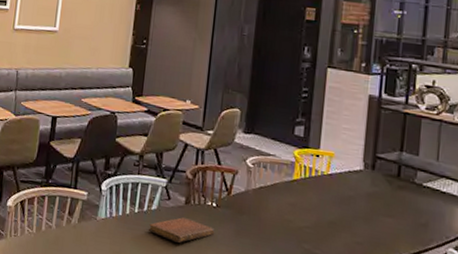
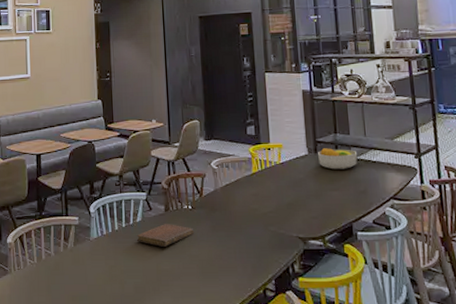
fruit bowl: none [375,166,425,195] -> present [318,148,358,170]

